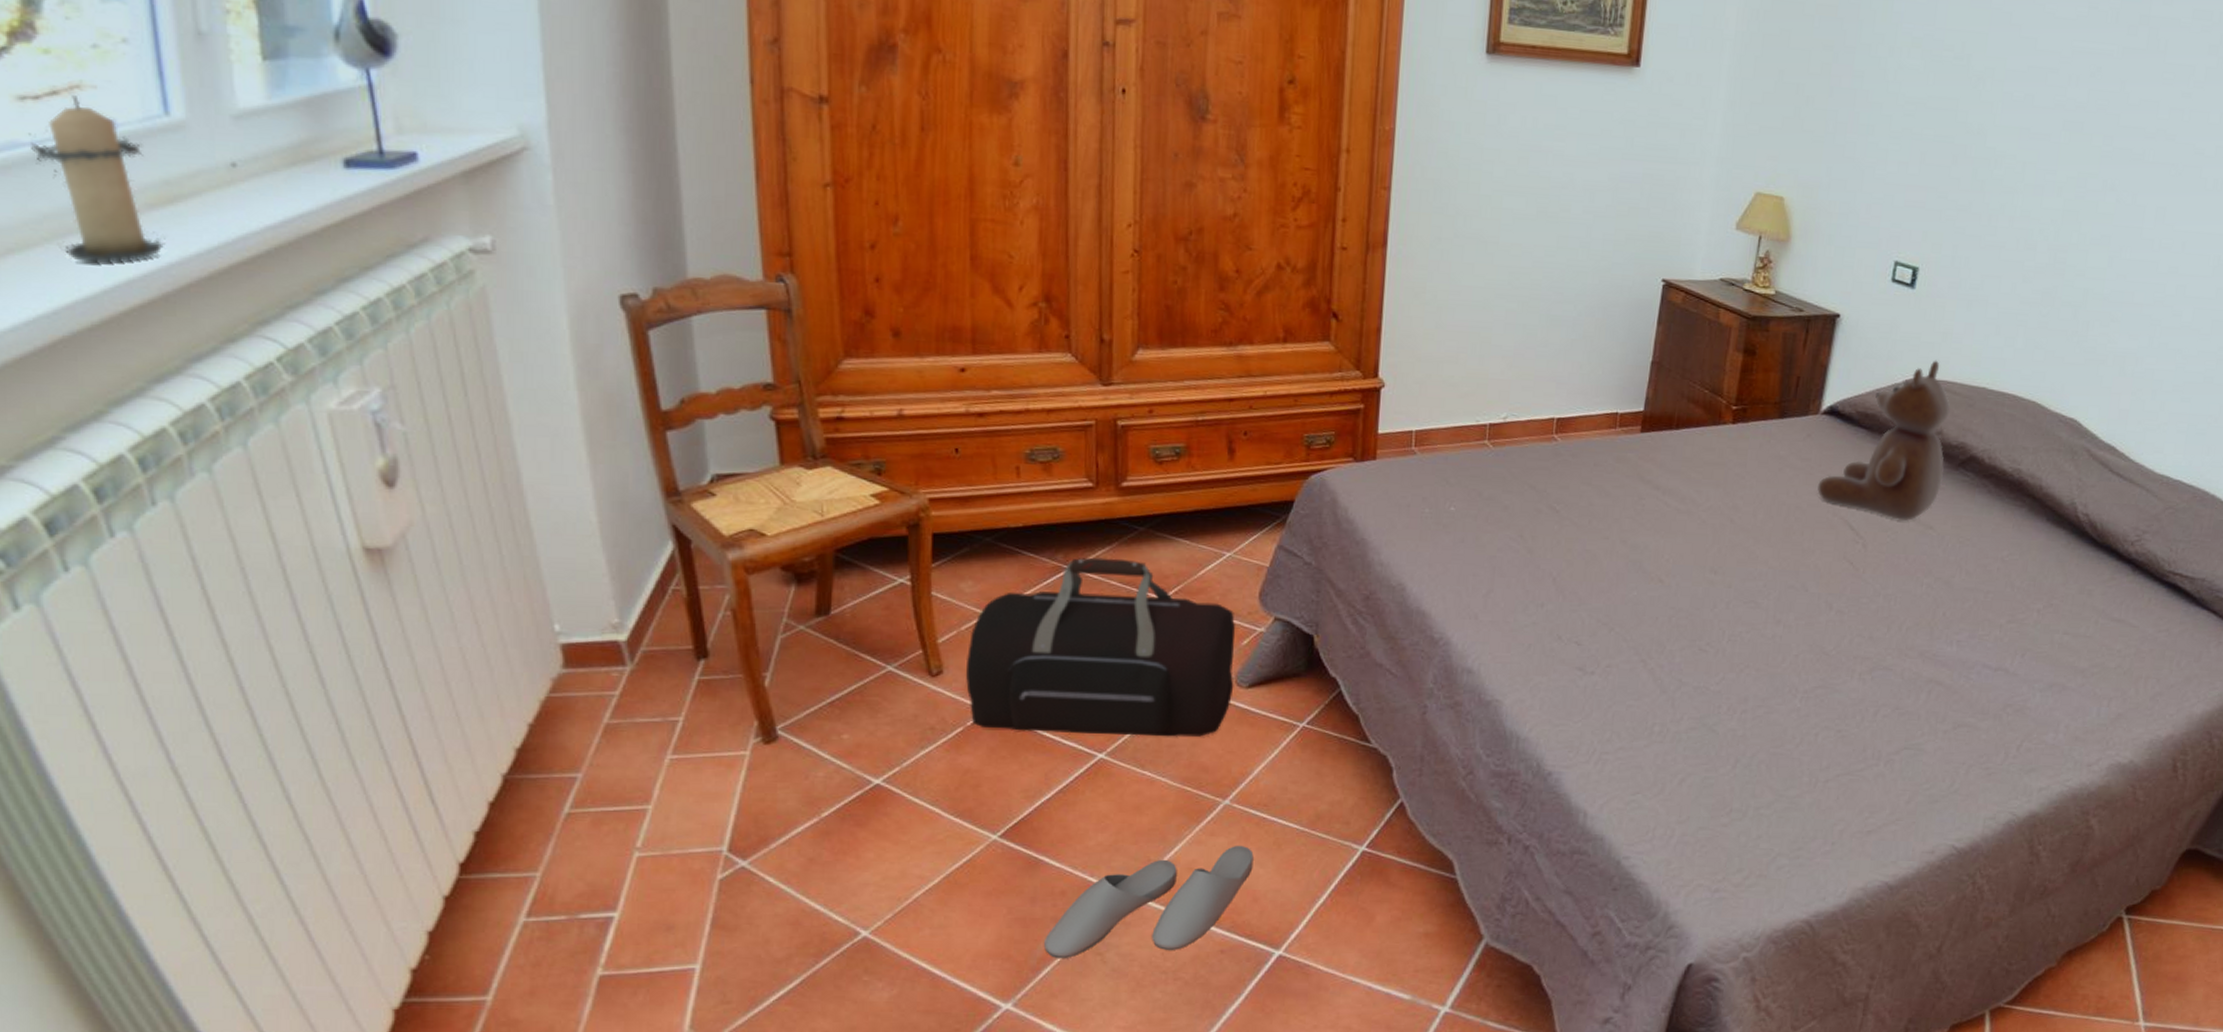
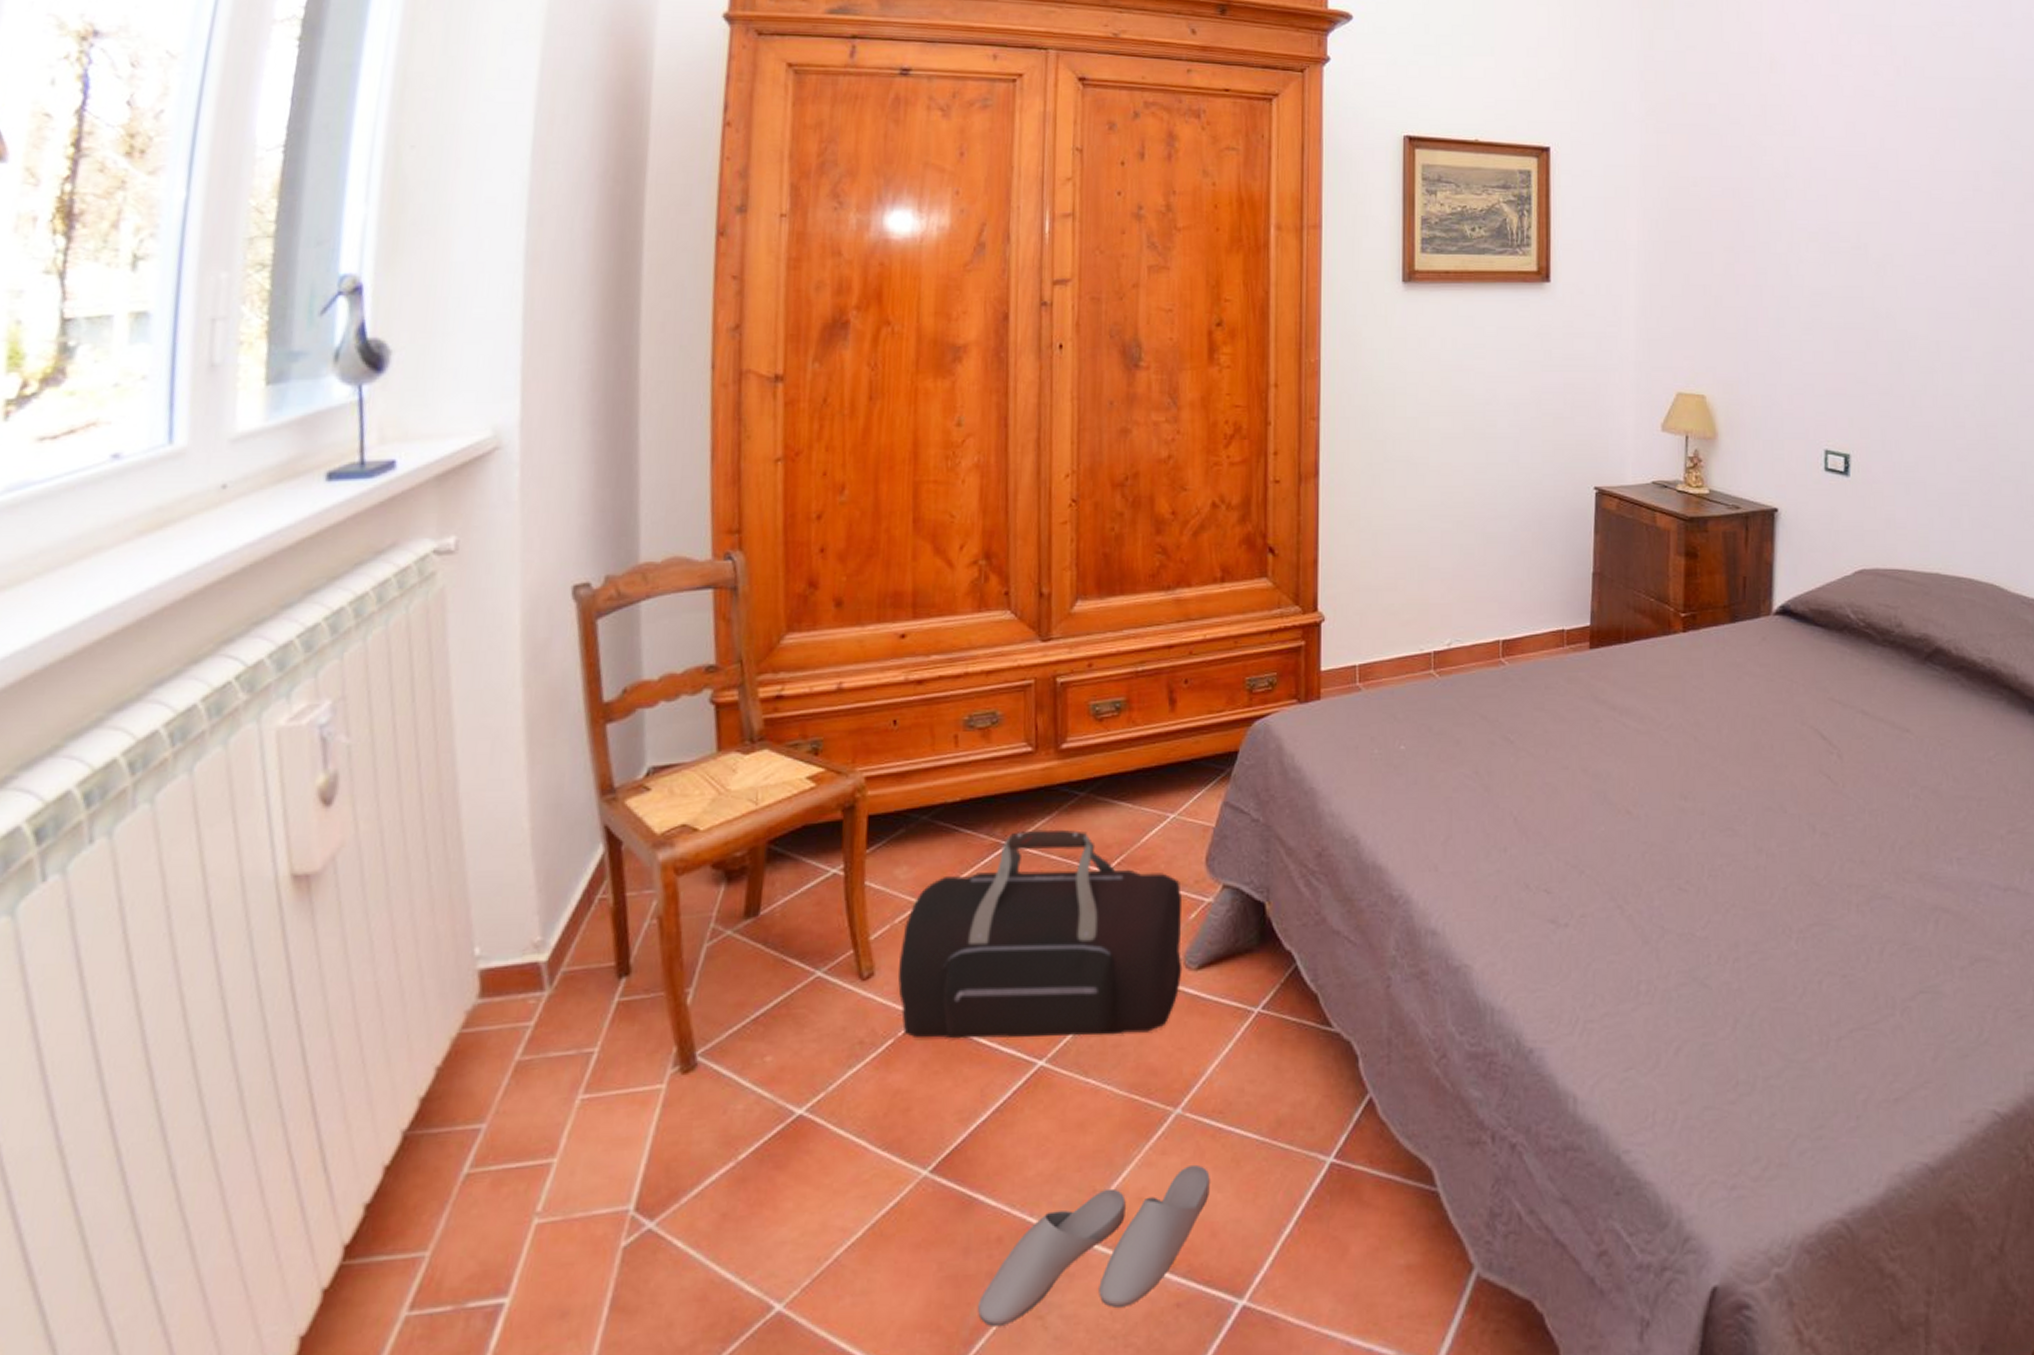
candle: present [29,95,166,263] -> none [40,433,149,593]
teddy bear: present [1817,360,1950,521] -> none [1781,548,1911,726]

